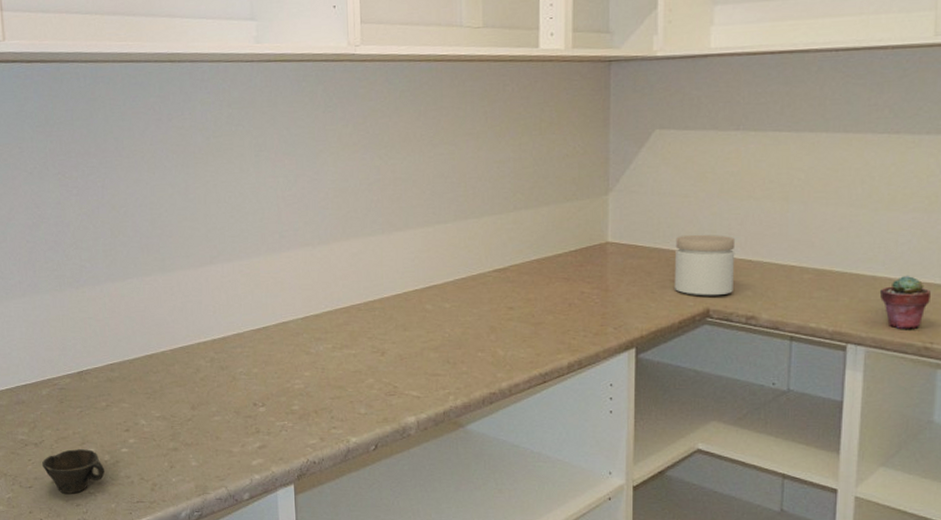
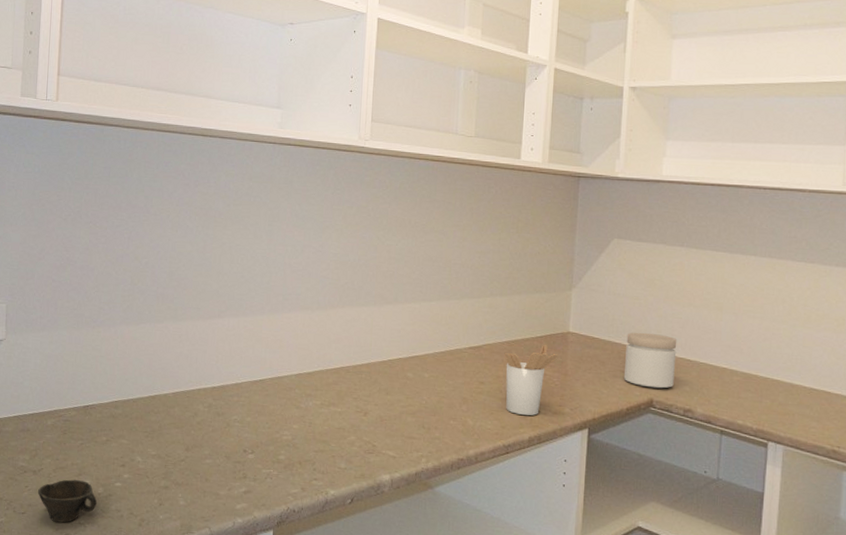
utensil holder: none [534,258,597,339] -> present [504,344,558,416]
potted succulent: present [879,275,930,329] -> none [796,385,838,433]

